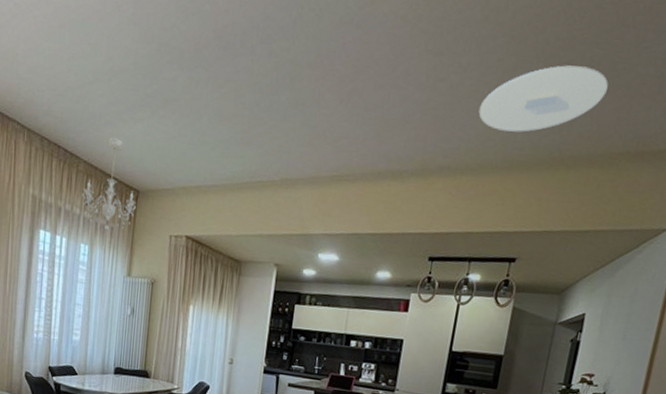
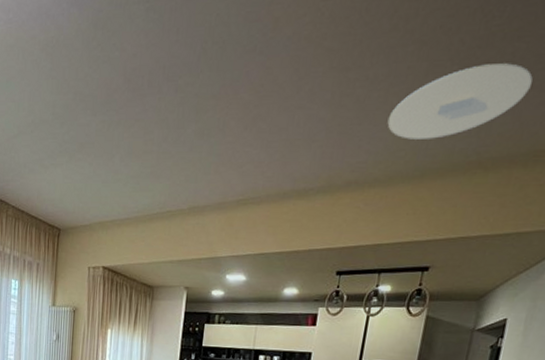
chandelier: present [82,138,137,230] -> none [11,183,59,266]

